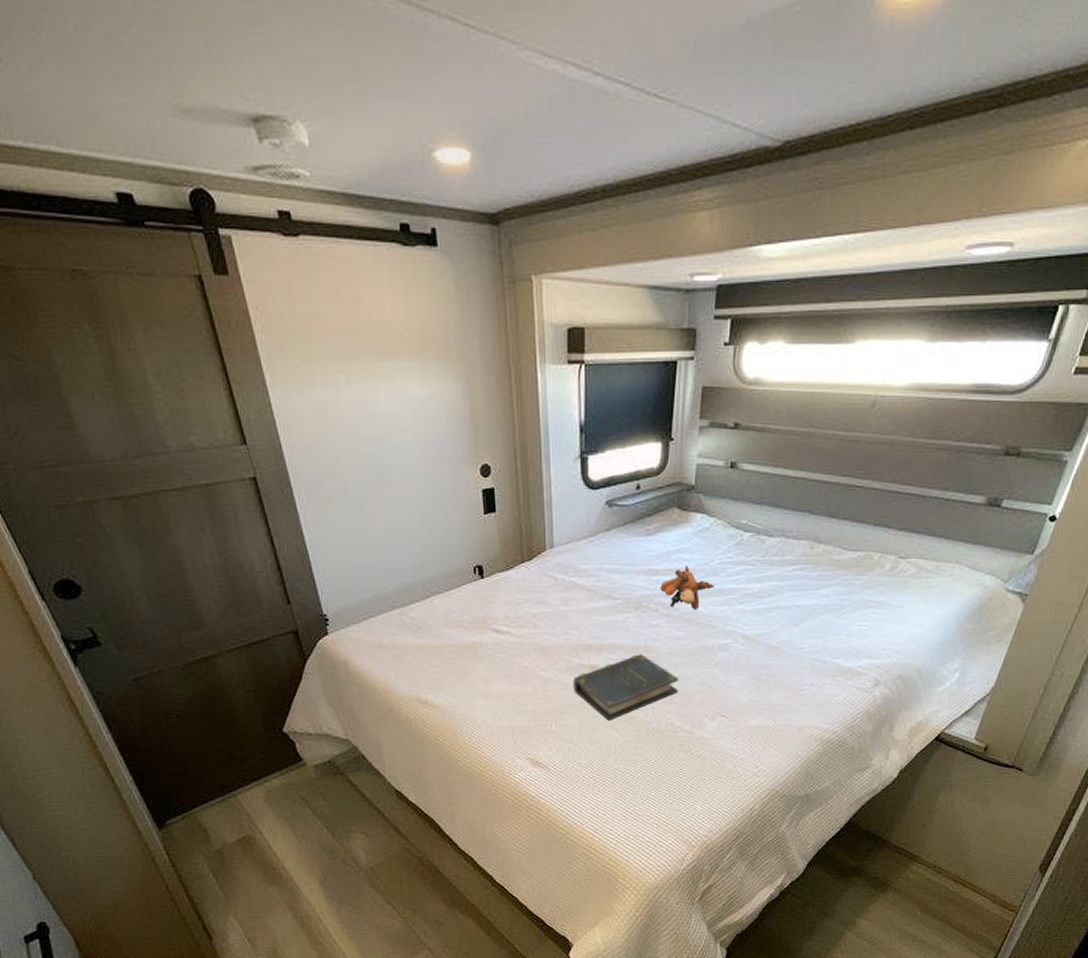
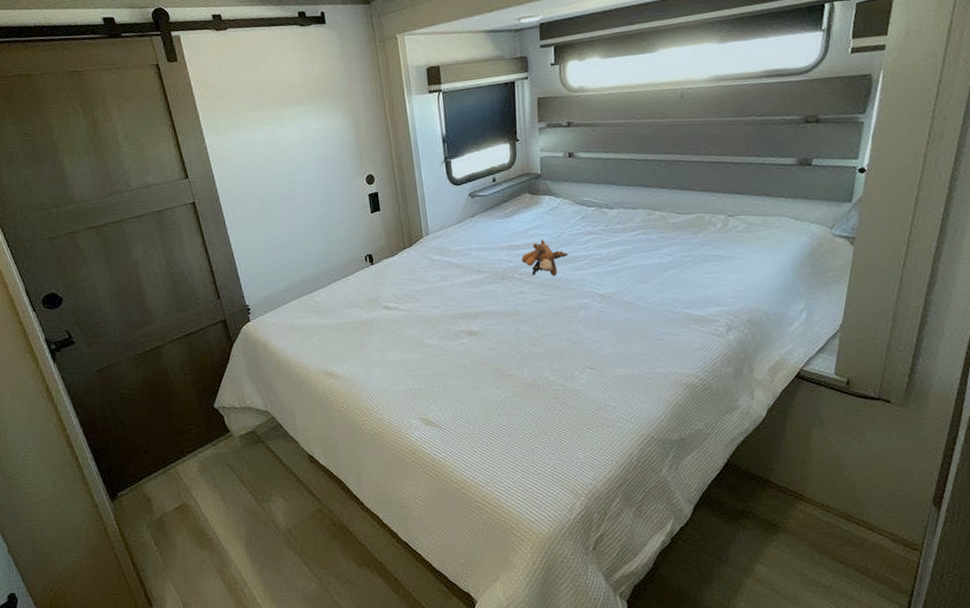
book: present [573,654,680,721] -> none [455,318,548,380]

